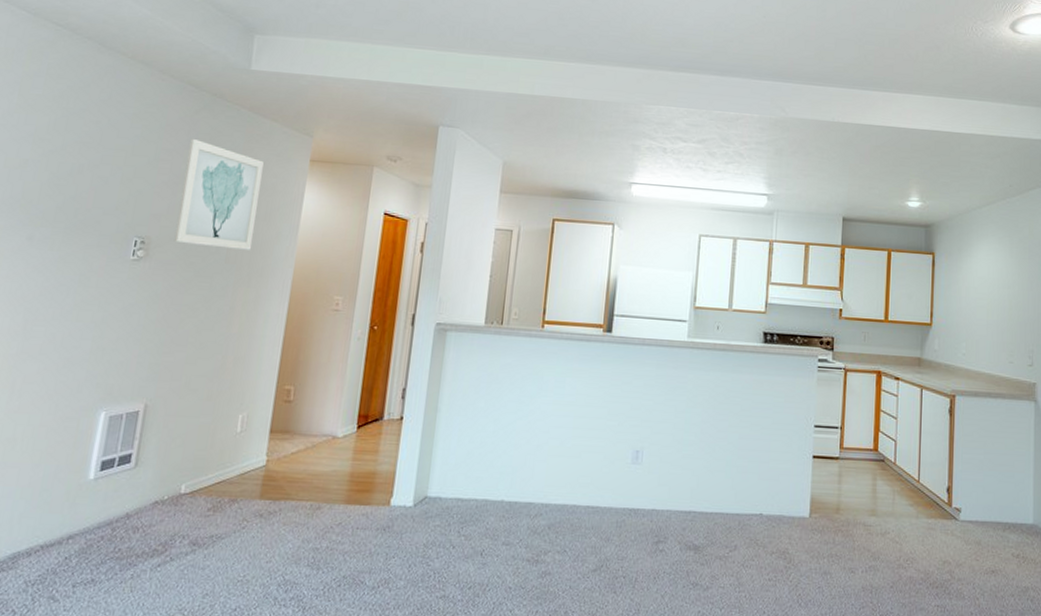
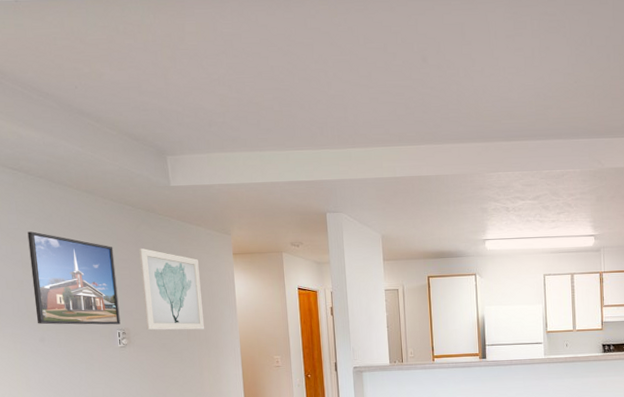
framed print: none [30,100,158,231] -> present [27,231,121,325]

